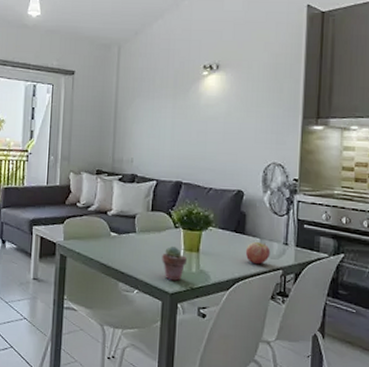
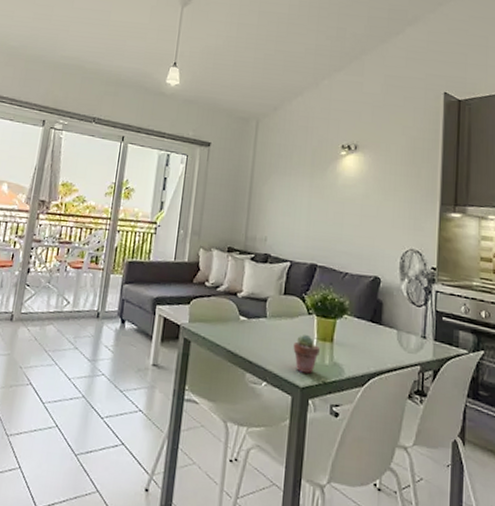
apple: present [245,241,271,265] -> none [381,333,408,359]

